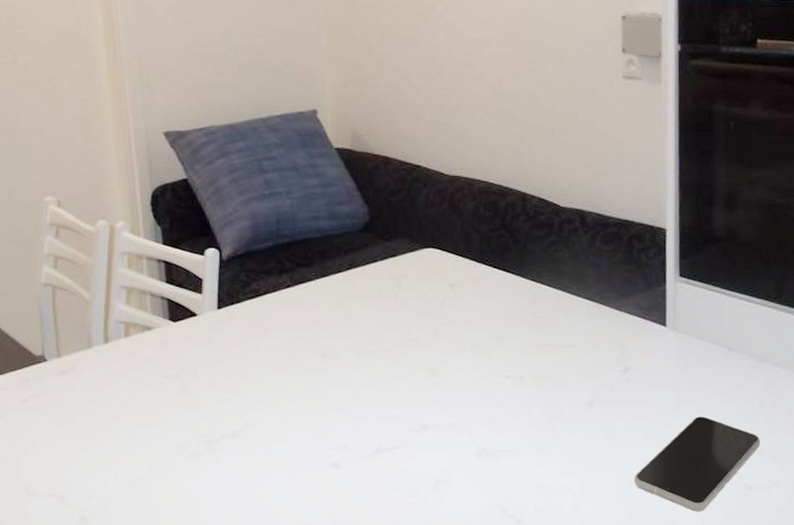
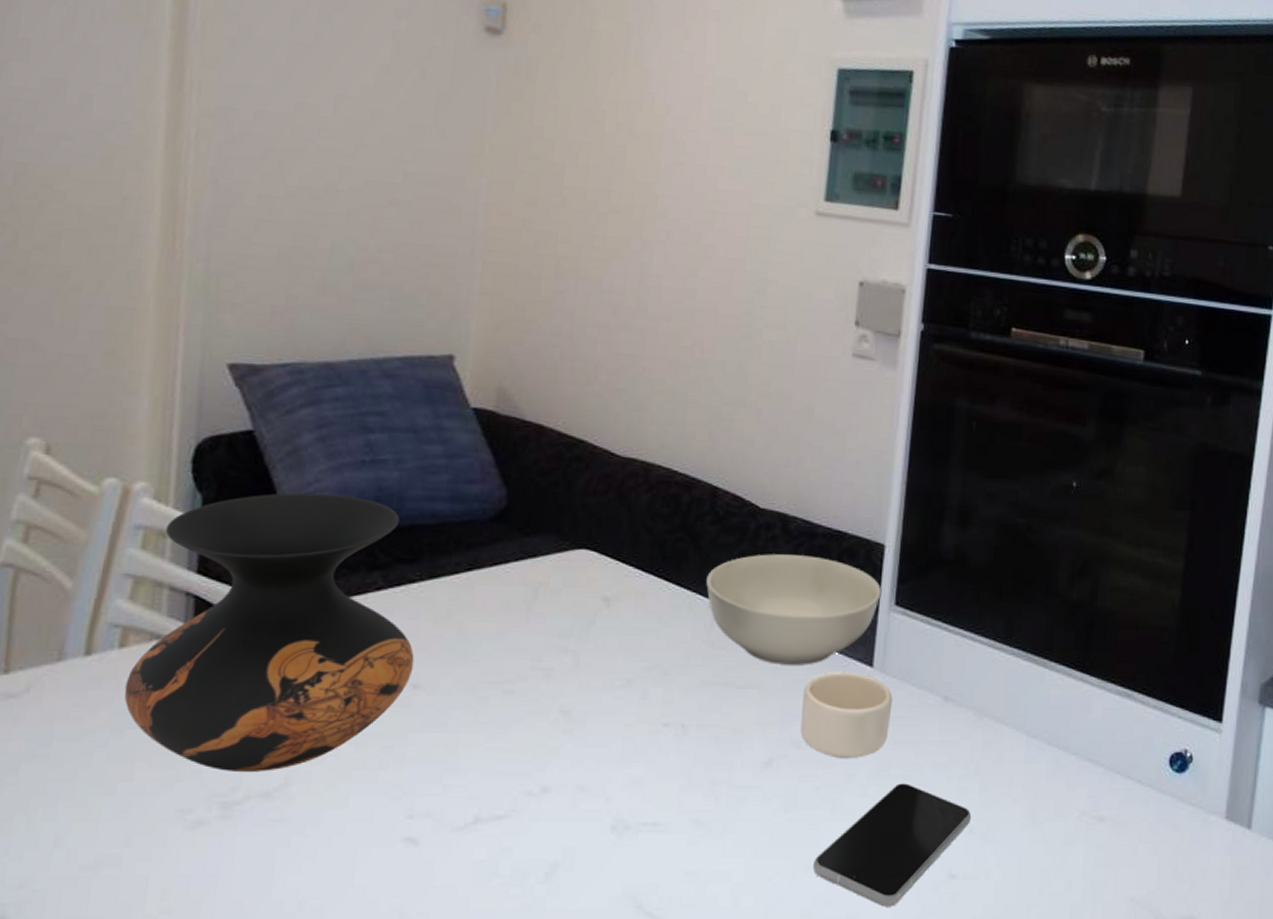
vase: none [132,220,320,419] -> present [124,493,415,772]
bowl: none [526,241,667,328] -> present [706,554,882,665]
mug: none [612,331,686,399] -> present [800,672,893,759]

